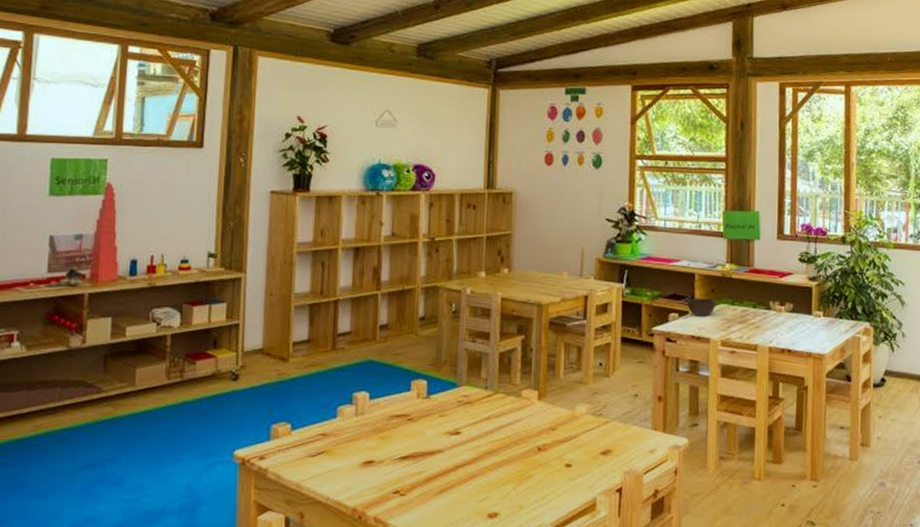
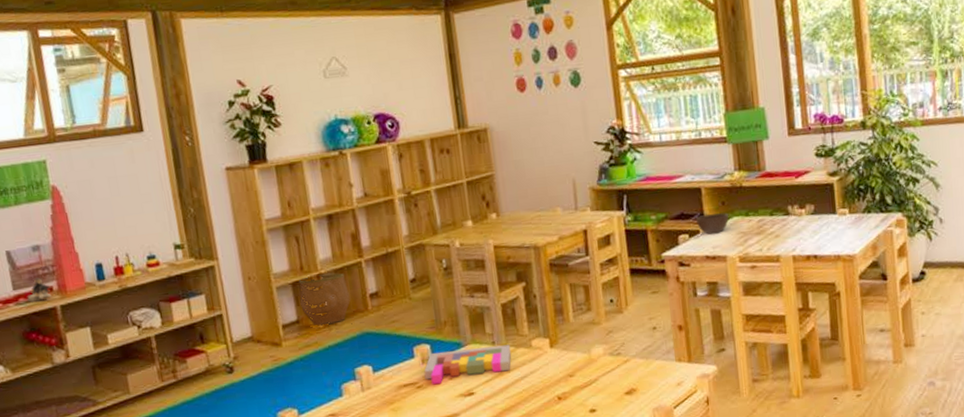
basket: none [314,301,361,348] -> present [298,273,350,326]
puzzle: none [417,388,502,419] -> present [424,344,512,384]

